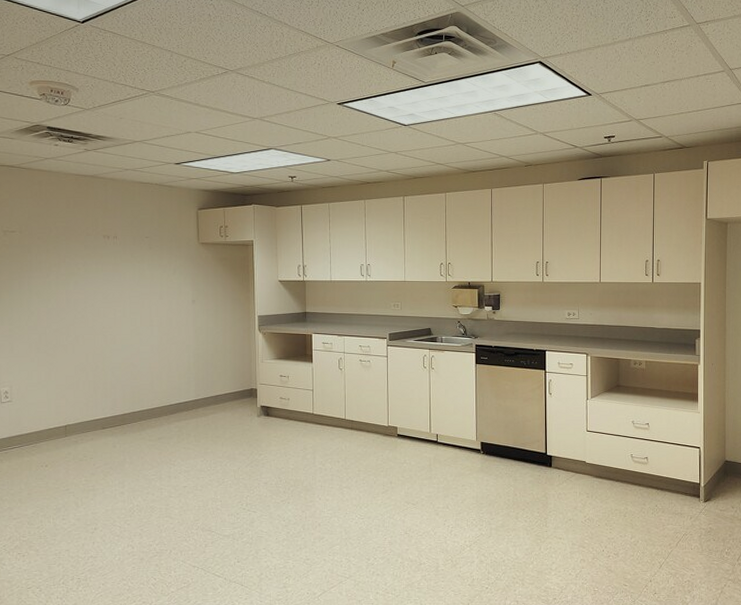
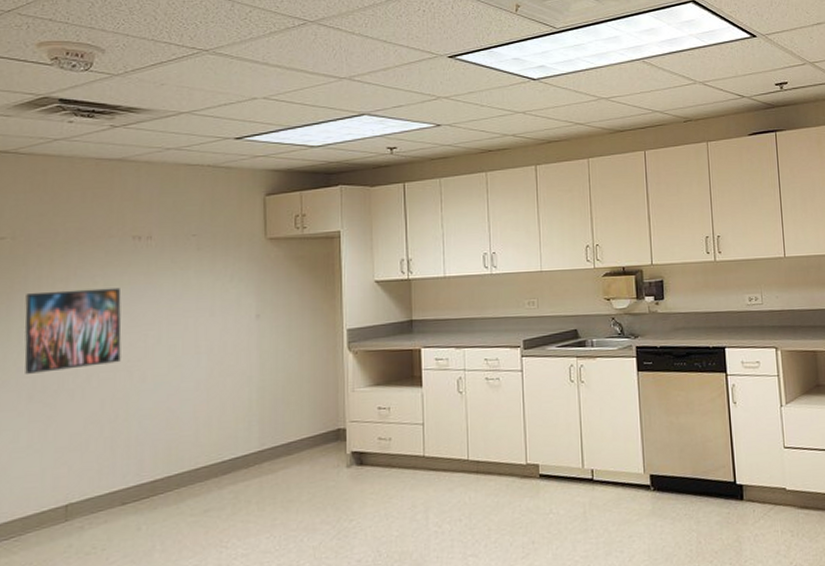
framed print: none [31,273,98,332] -> present [24,287,122,374]

